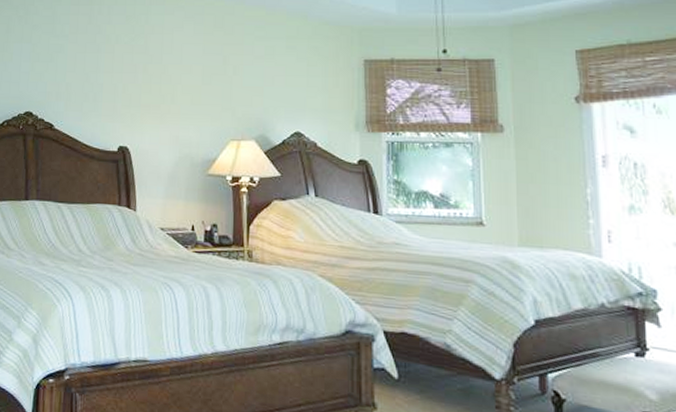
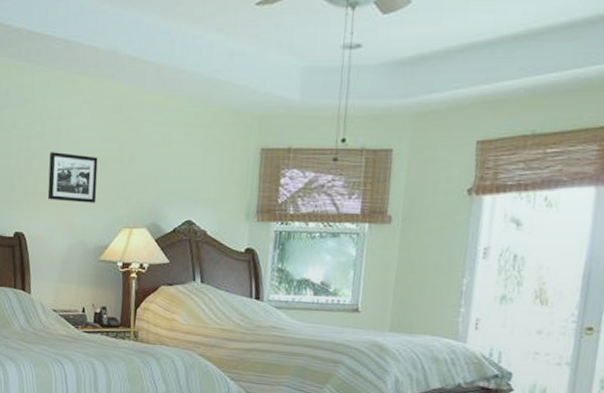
picture frame: none [152,65,202,116] -> present [47,152,98,203]

